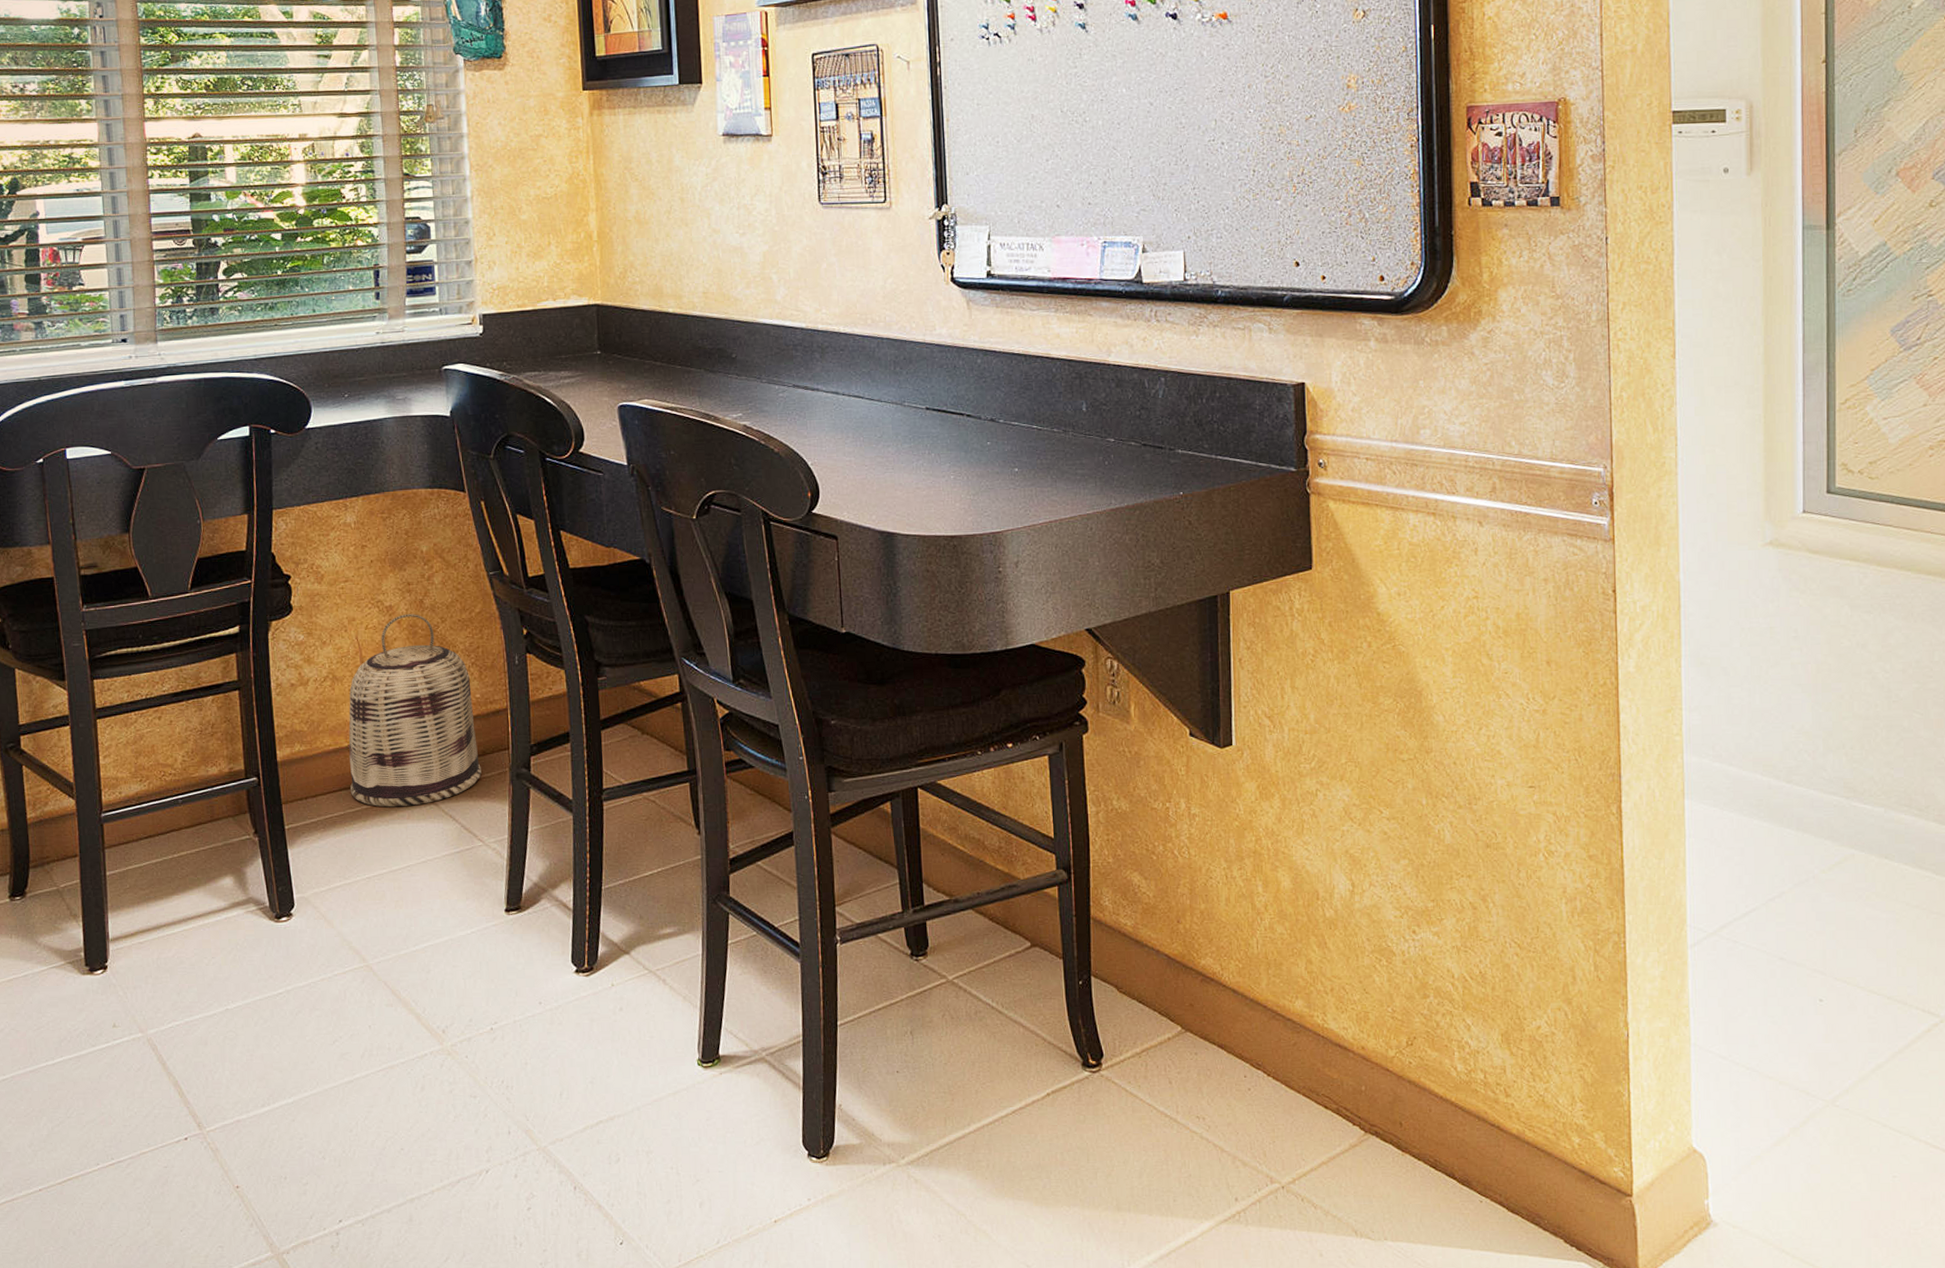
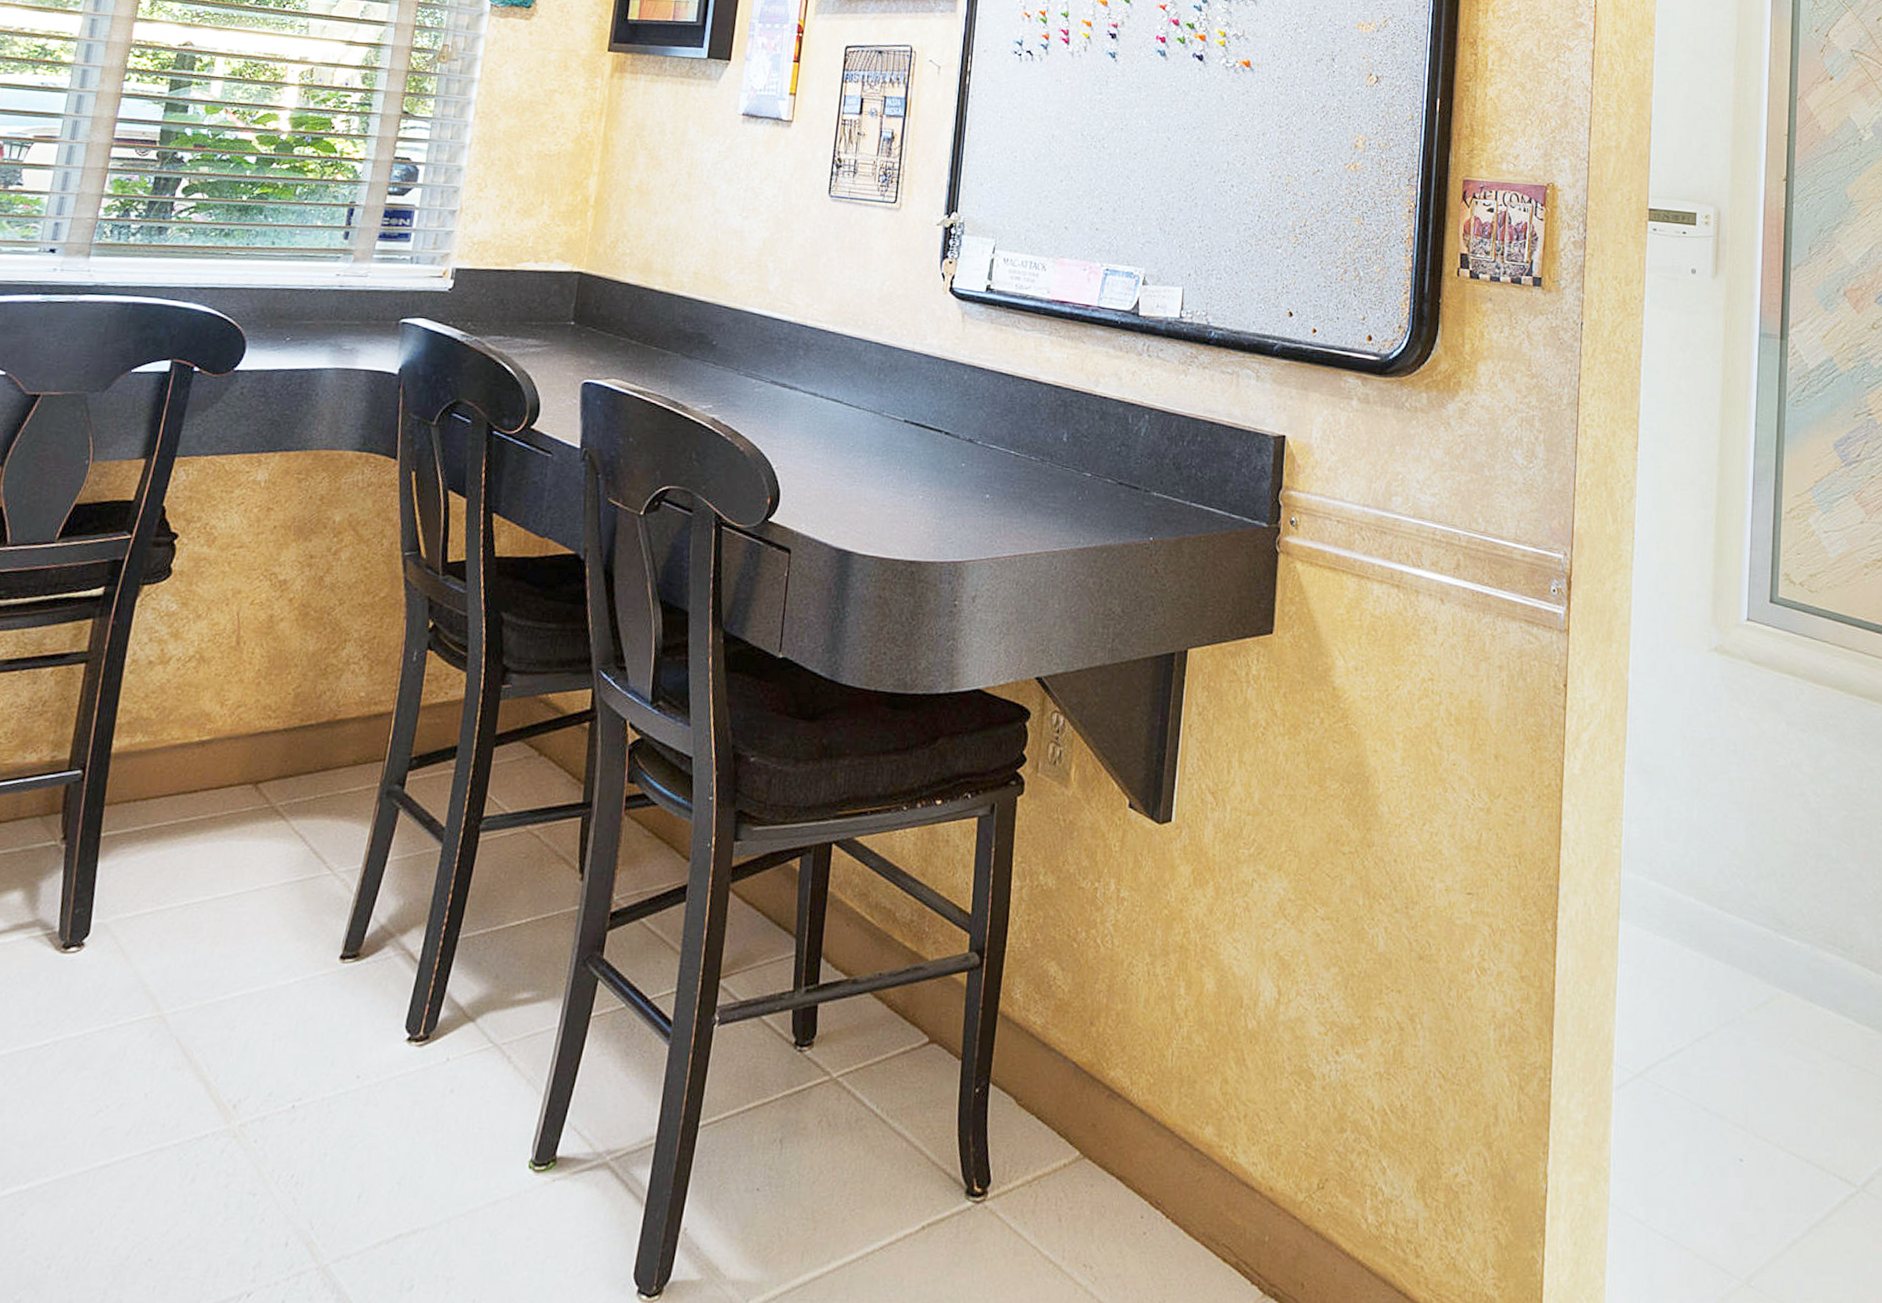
basket: present [348,614,482,808] -> none [189,591,358,821]

